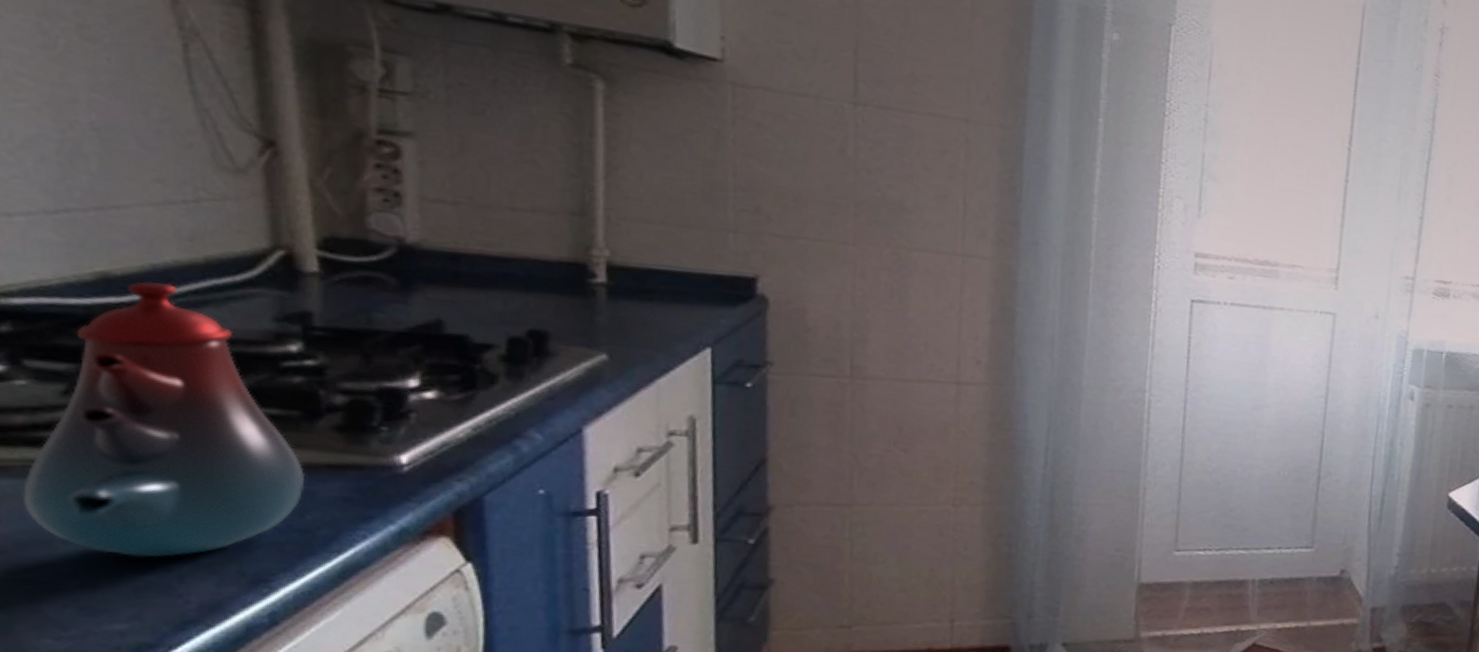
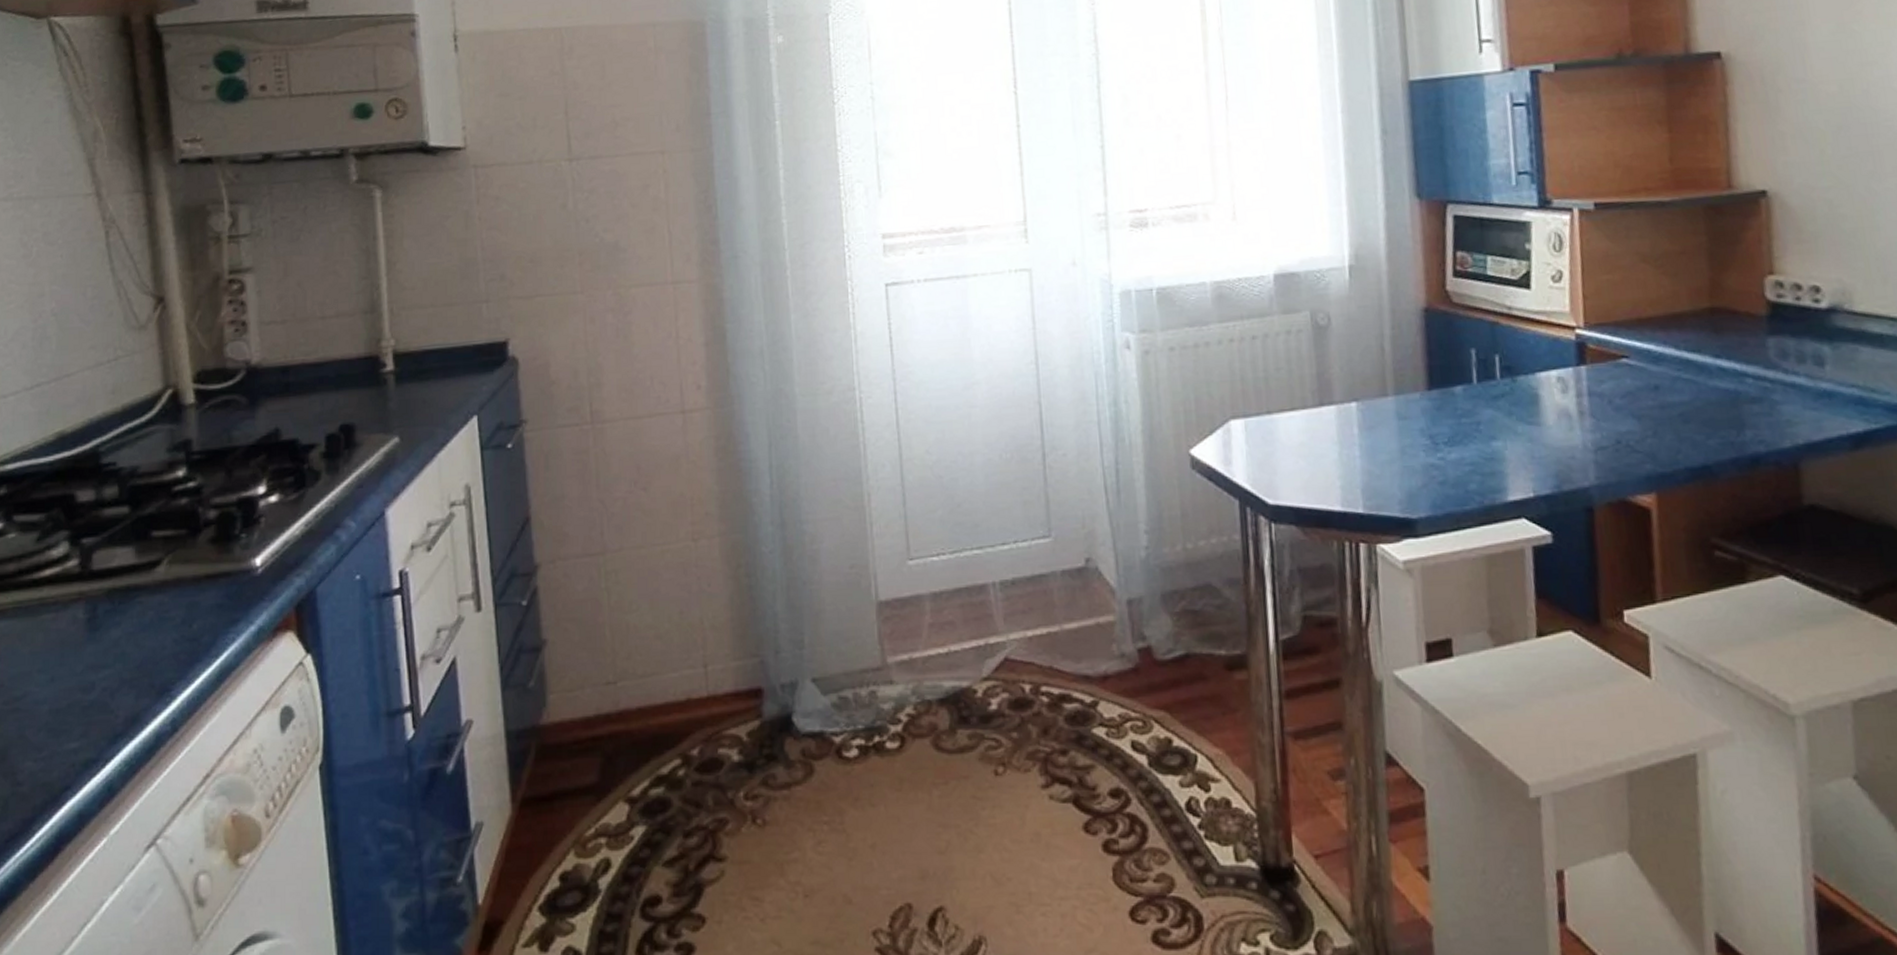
teakettle: present [22,282,305,558] -> none [13,433,192,679]

